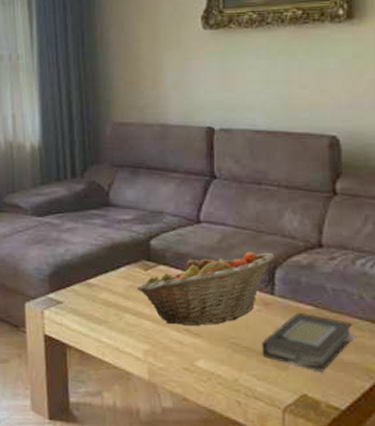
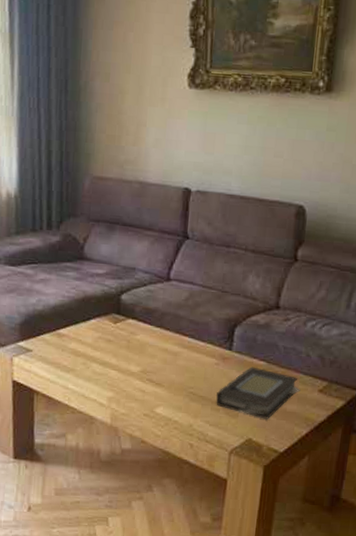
fruit basket: present [137,252,275,326] -> none [106,310,236,377]

